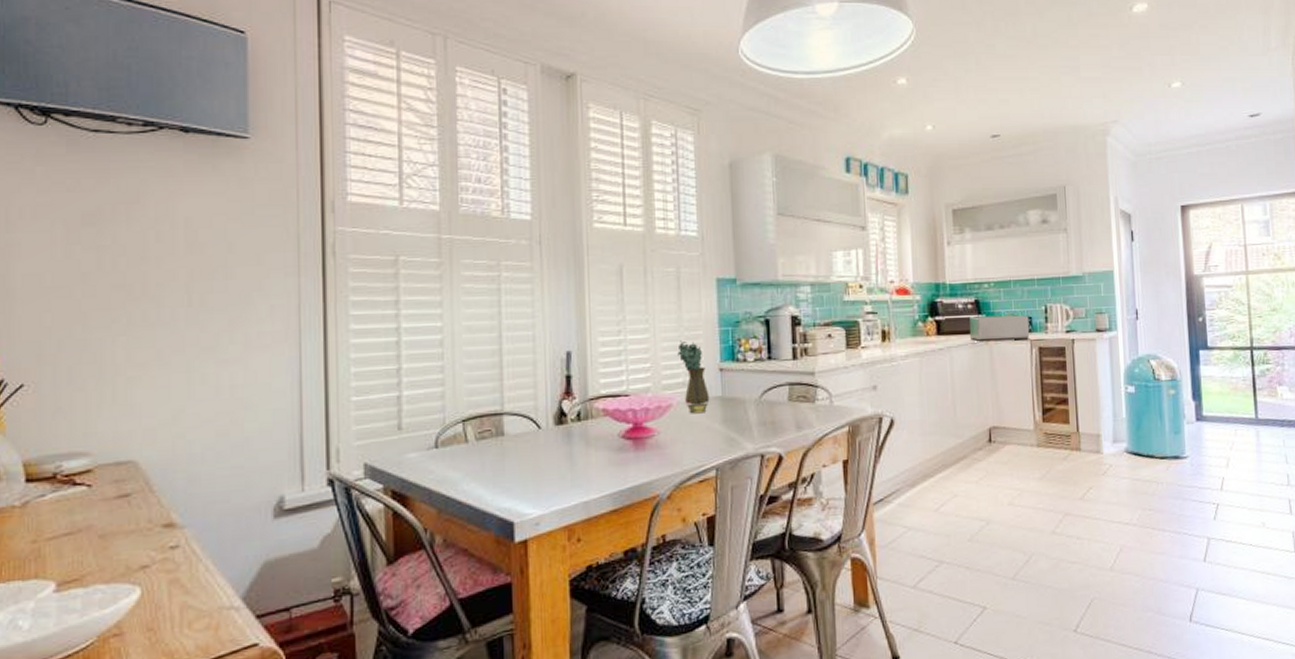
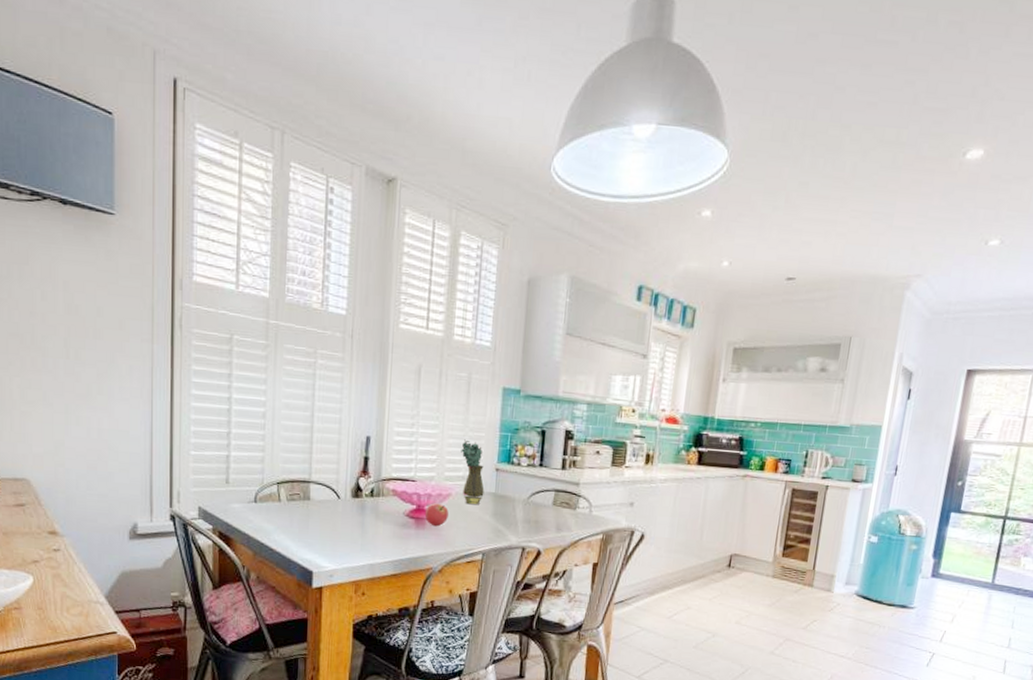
fruit: none [643,417,673,445] -> present [424,503,449,527]
toaster: present [969,315,1030,342] -> none [727,452,789,480]

